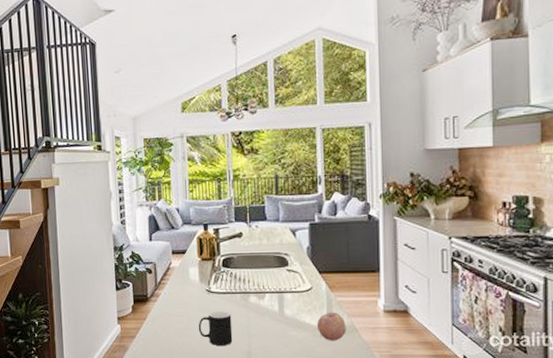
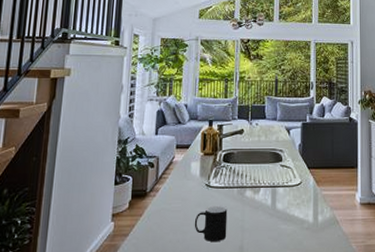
fruit: present [316,312,347,341] -> none [304,205,329,234]

